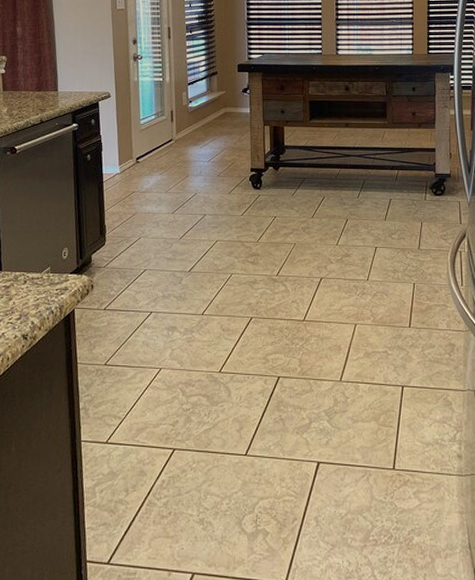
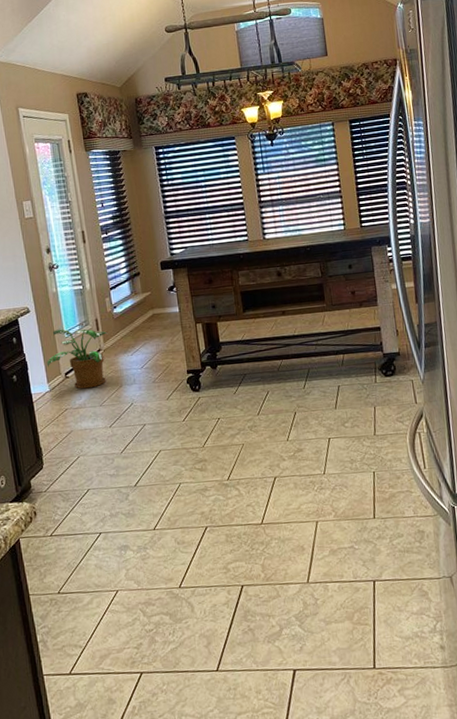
potted plant: none [120,116,182,175] -> present [46,329,109,389]

